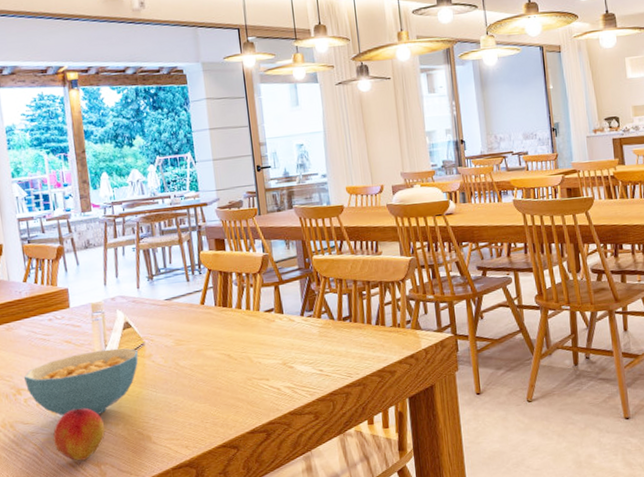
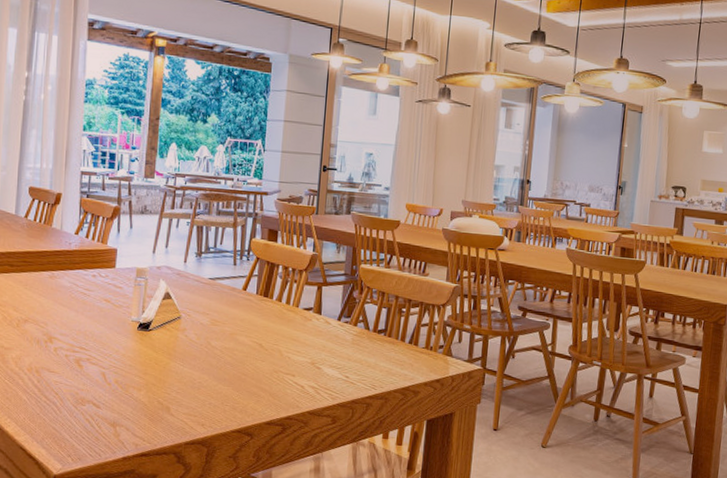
cereal bowl: present [23,348,139,416] -> none [57,314,173,377]
peach: present [53,407,105,461] -> none [75,366,128,418]

